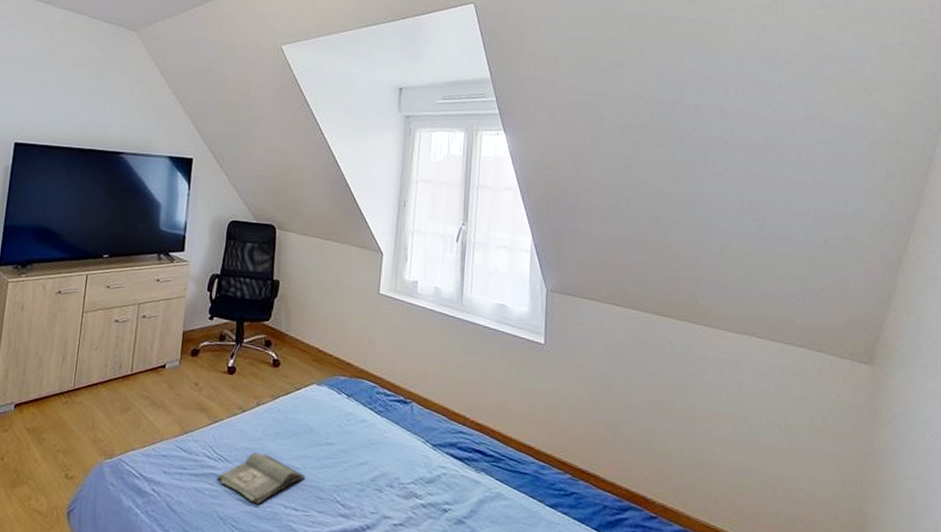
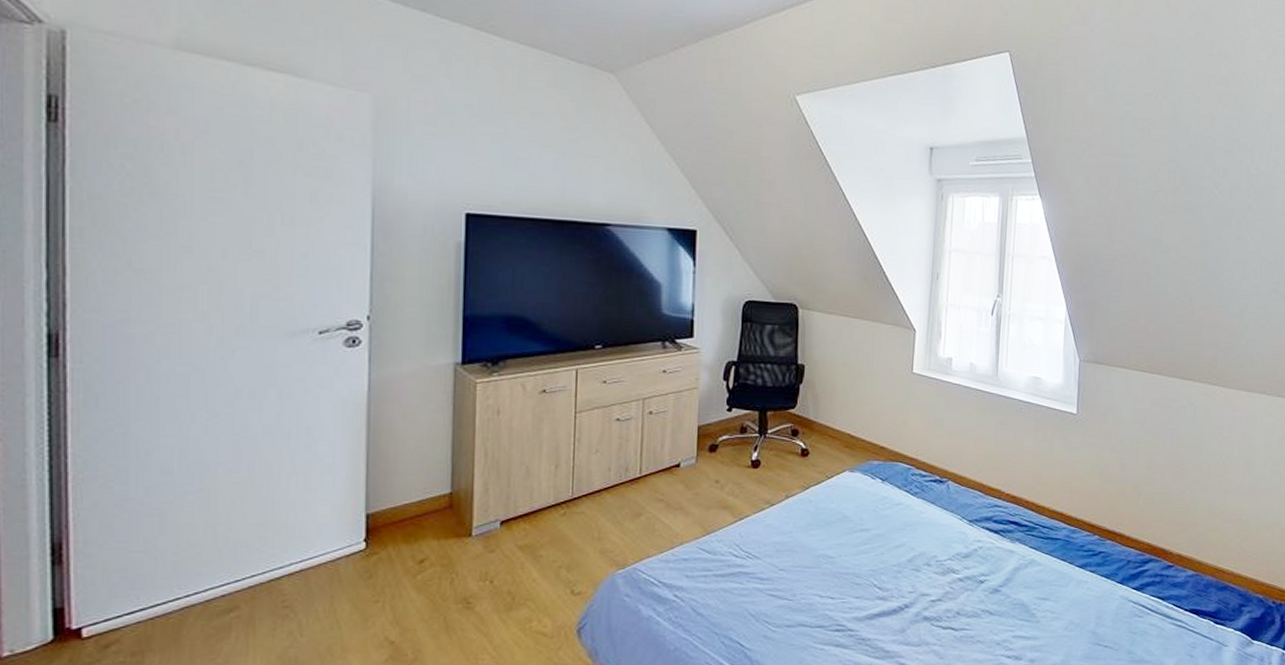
hardback book: present [216,452,306,505] -> none [745,546,841,598]

